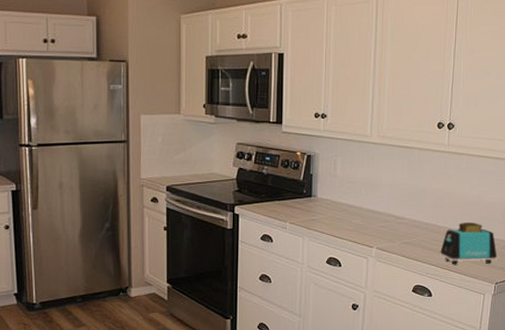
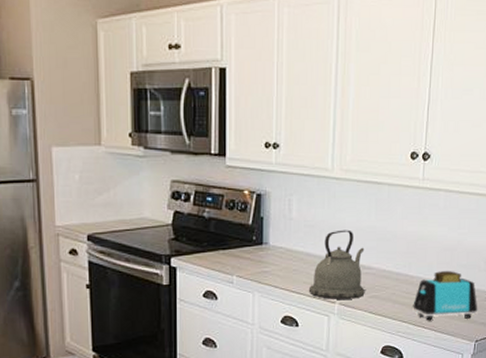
kettle: none [350,186,399,244] -> present [308,229,365,299]

